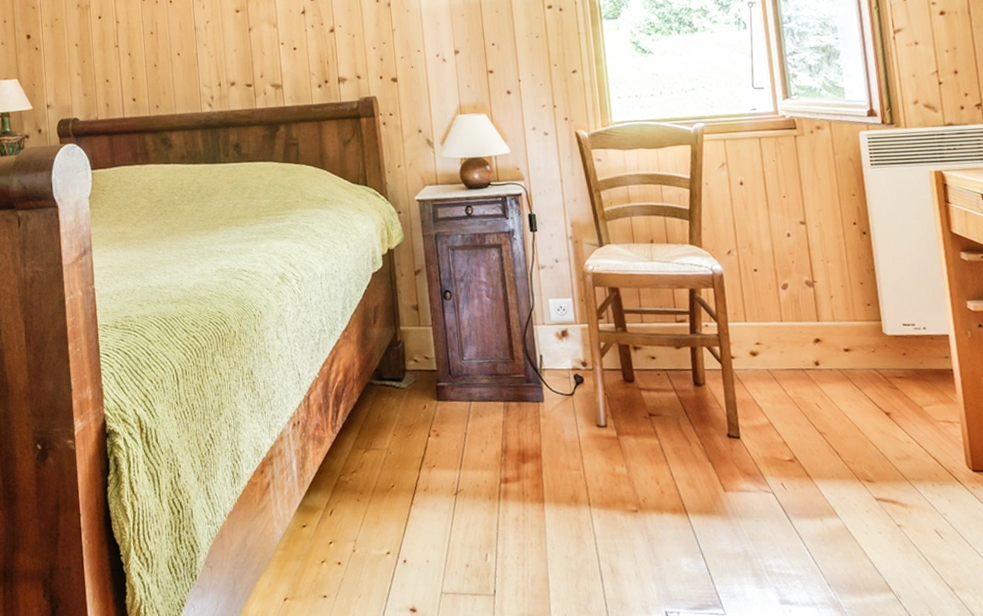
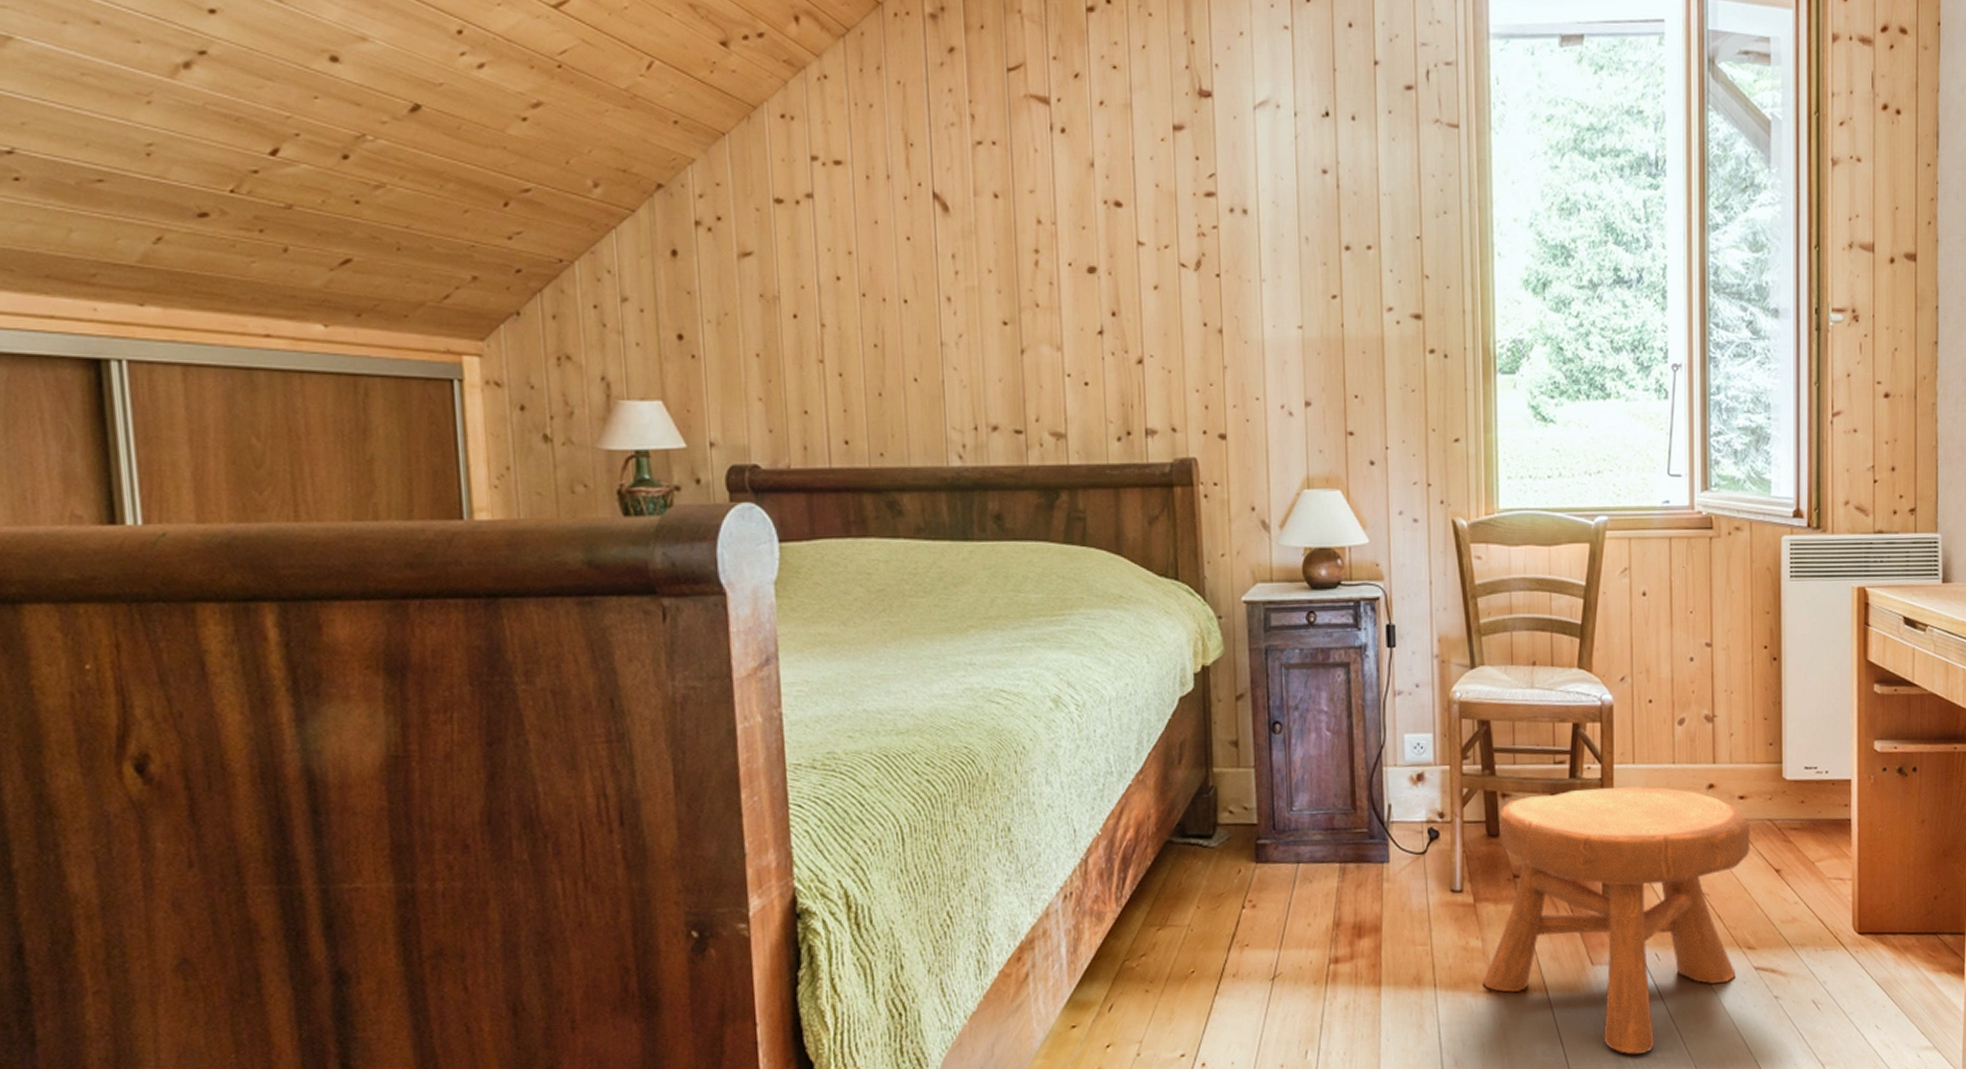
stool: none [629,340,860,571] -> present [1482,786,1750,1055]

